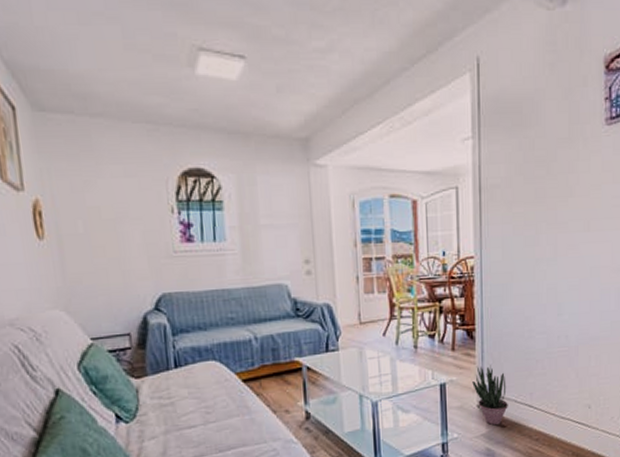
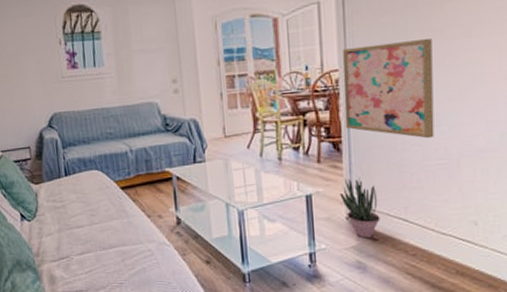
wall art: none [477,230,557,327] -> present [342,38,434,139]

